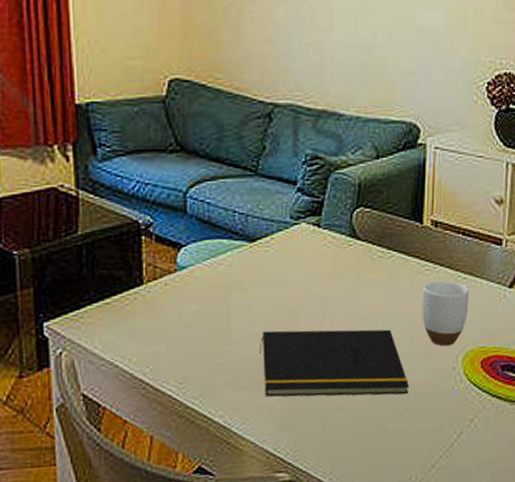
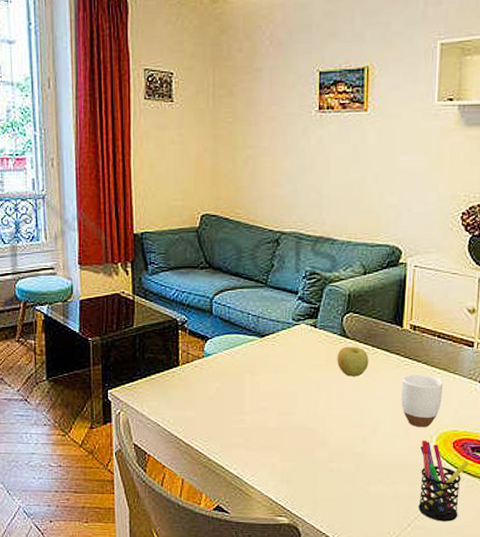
notepad: present [260,329,410,397] -> none [266,406,390,465]
apple: none [346,250,384,288] -> present [337,347,369,377]
pen holder: none [443,361,500,458] -> present [418,440,470,521]

